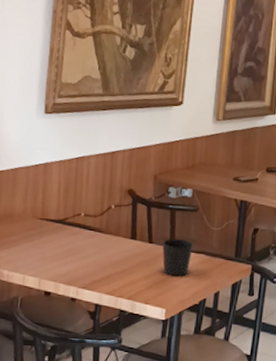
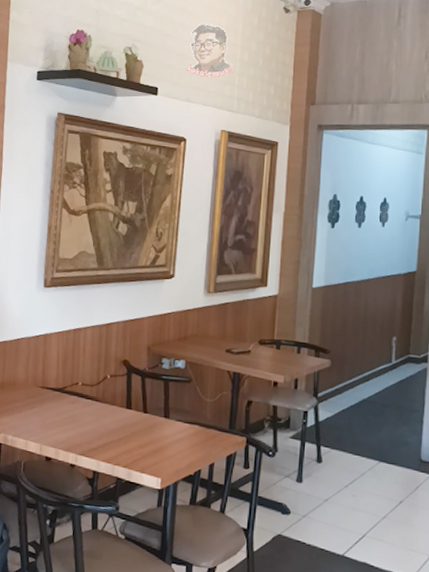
cup: present [162,239,194,277] -> none [157,409,187,447]

